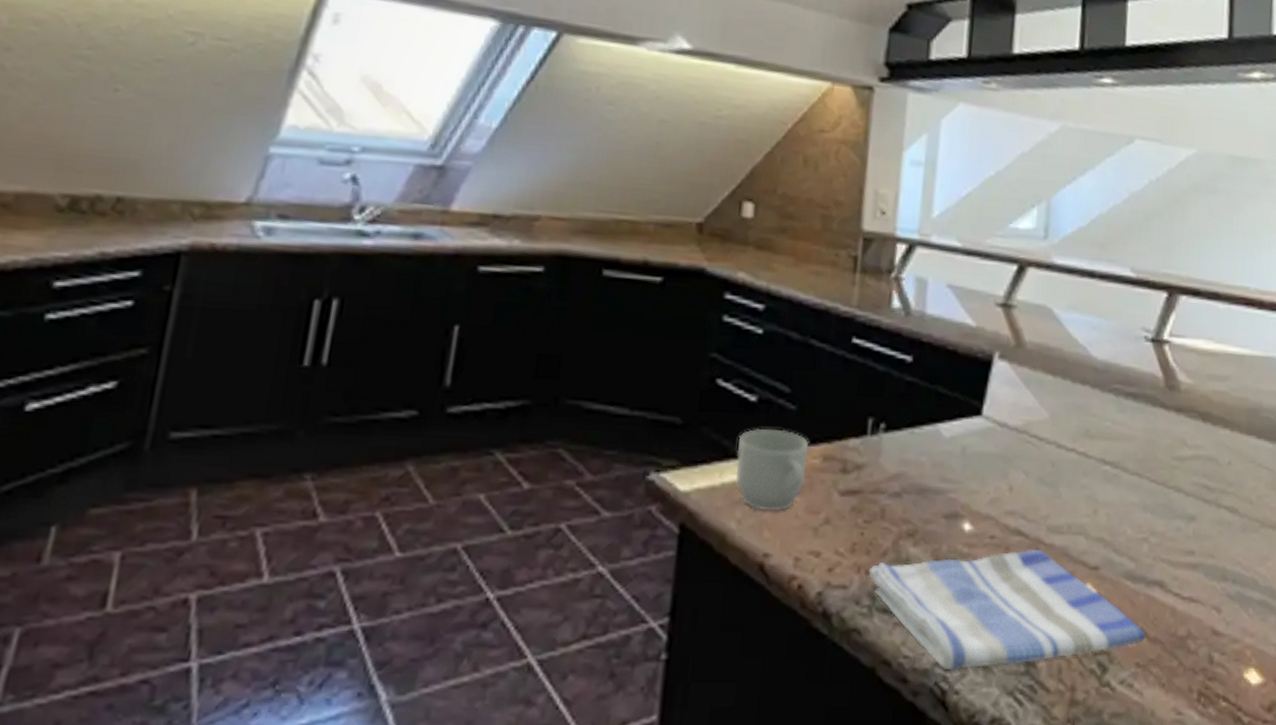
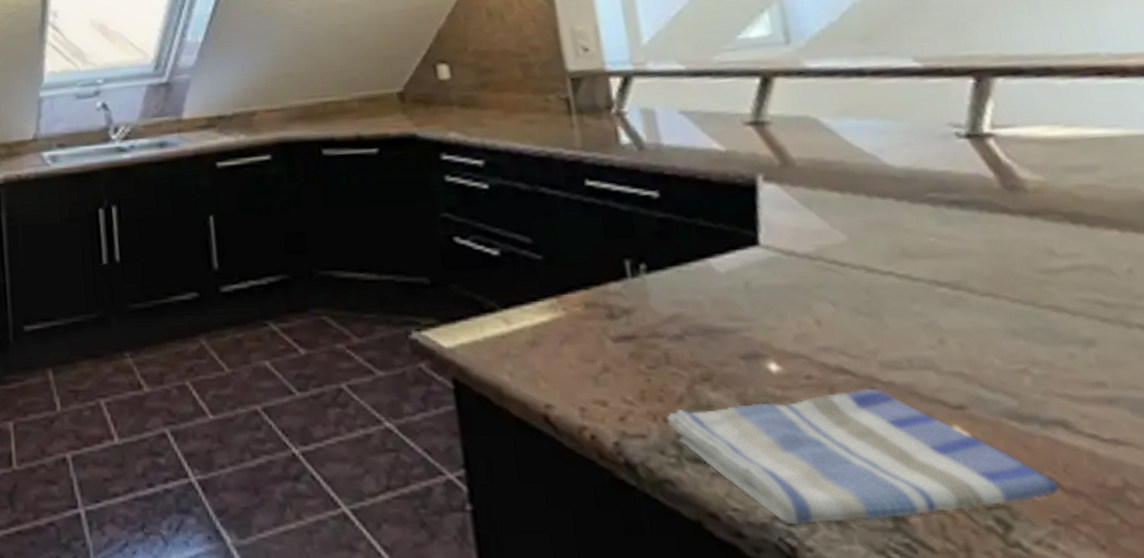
mug: present [735,429,810,511] -> none [491,281,571,362]

